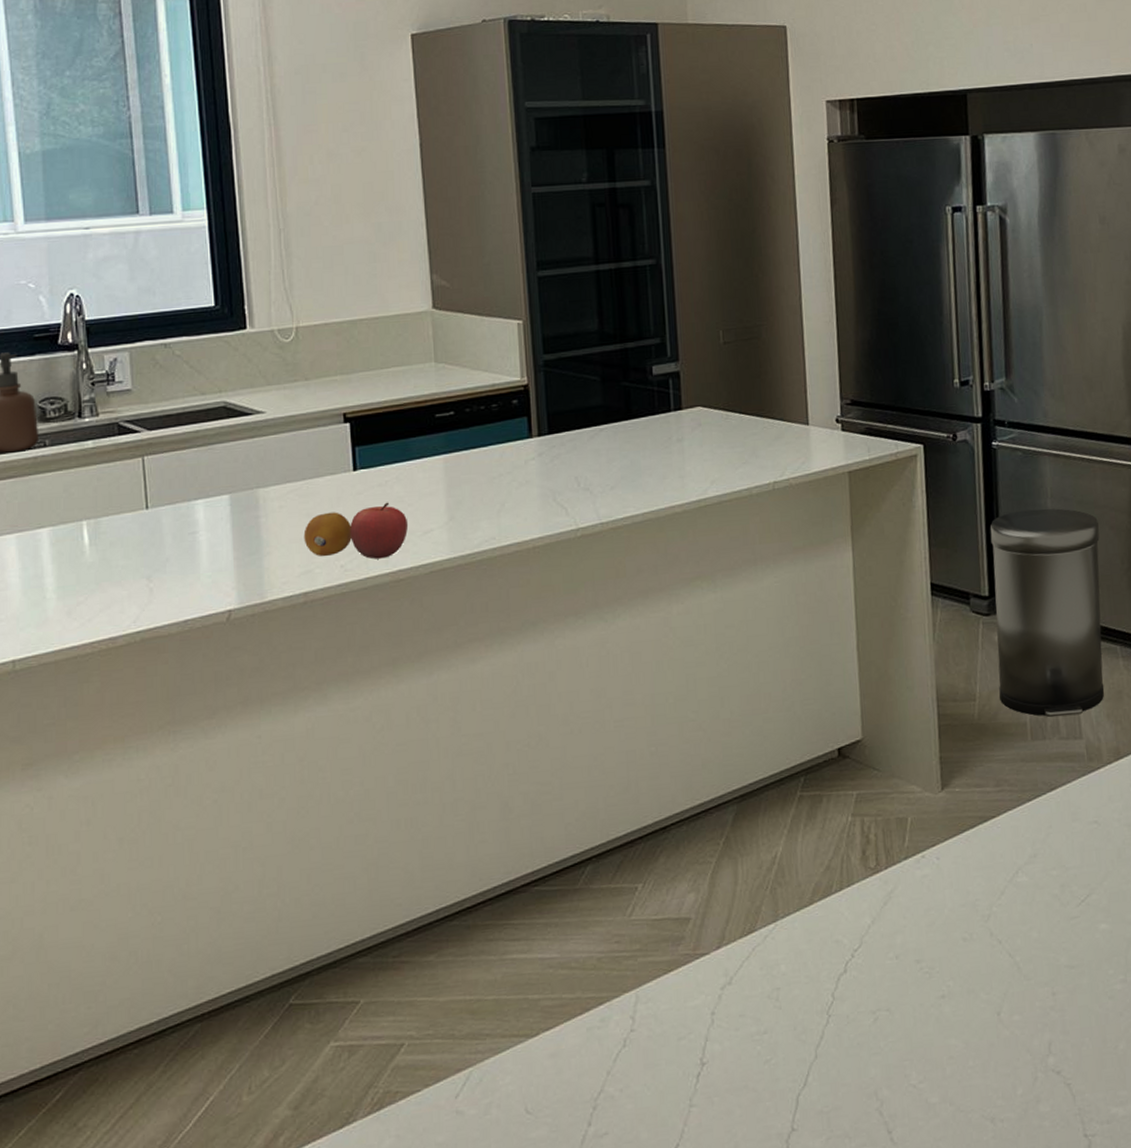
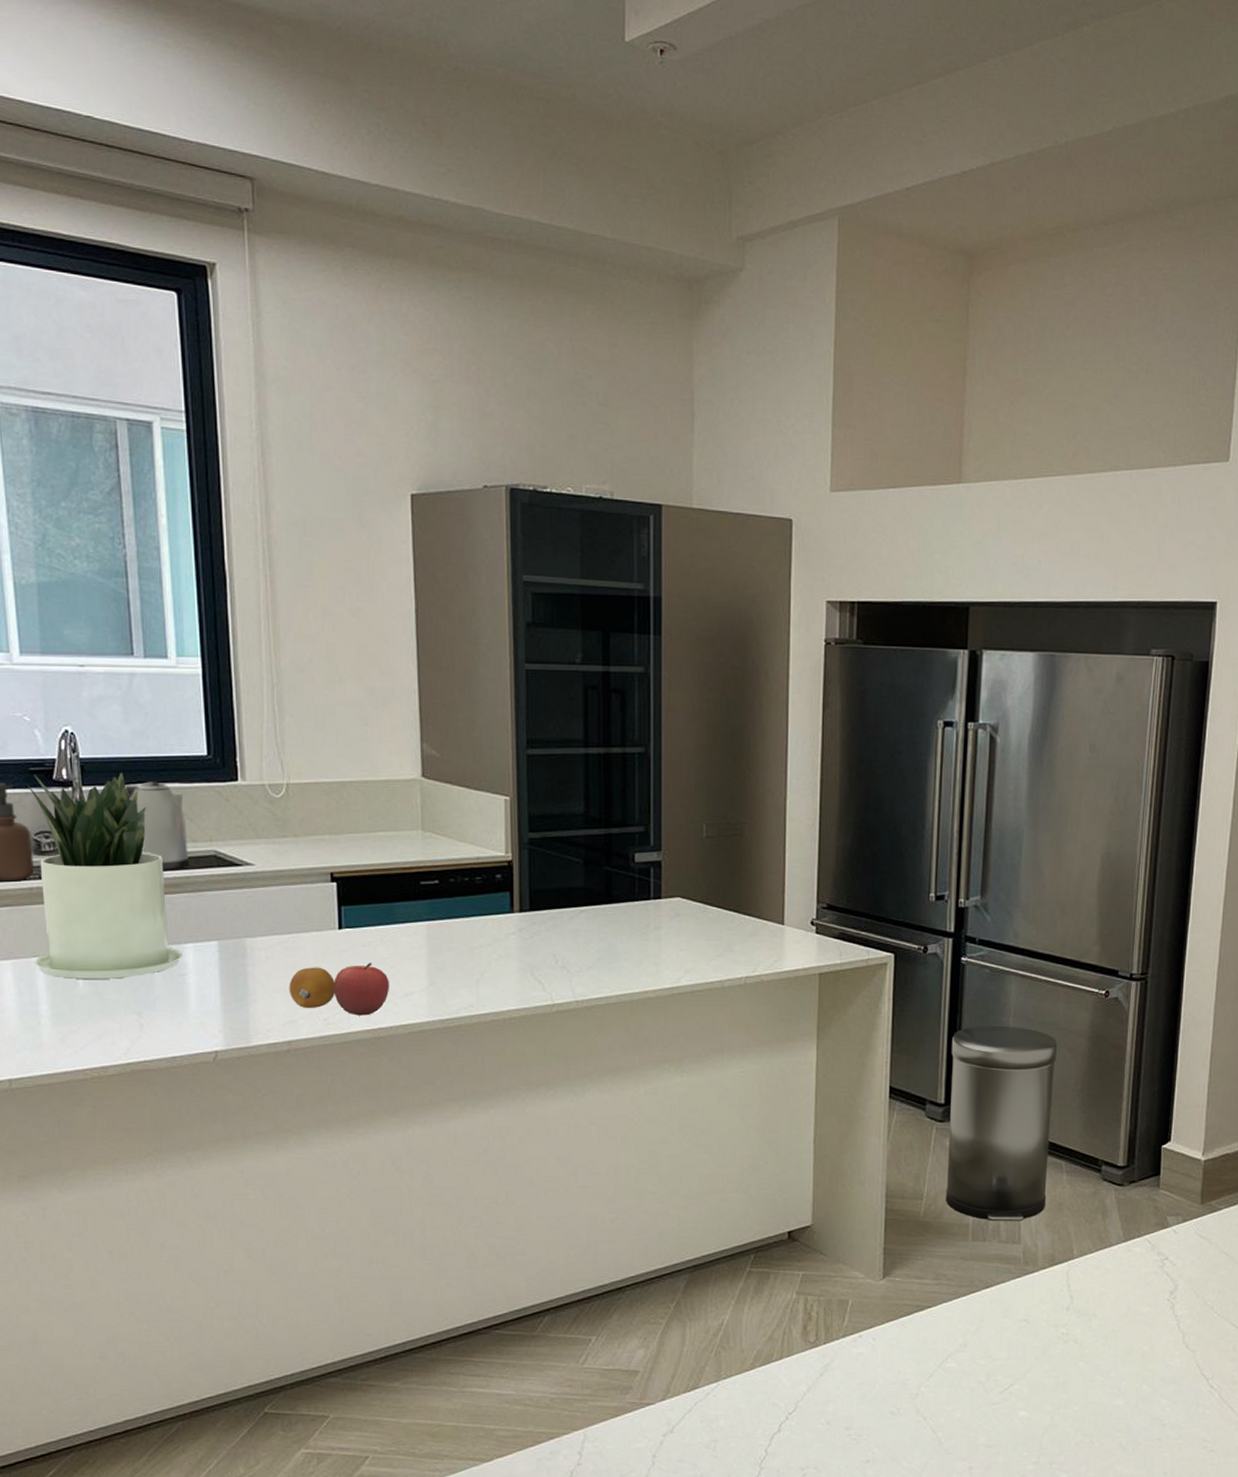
planter: none [31,331,193,548] -> present [27,773,183,979]
kettle: none [132,337,198,426] -> present [125,781,188,870]

